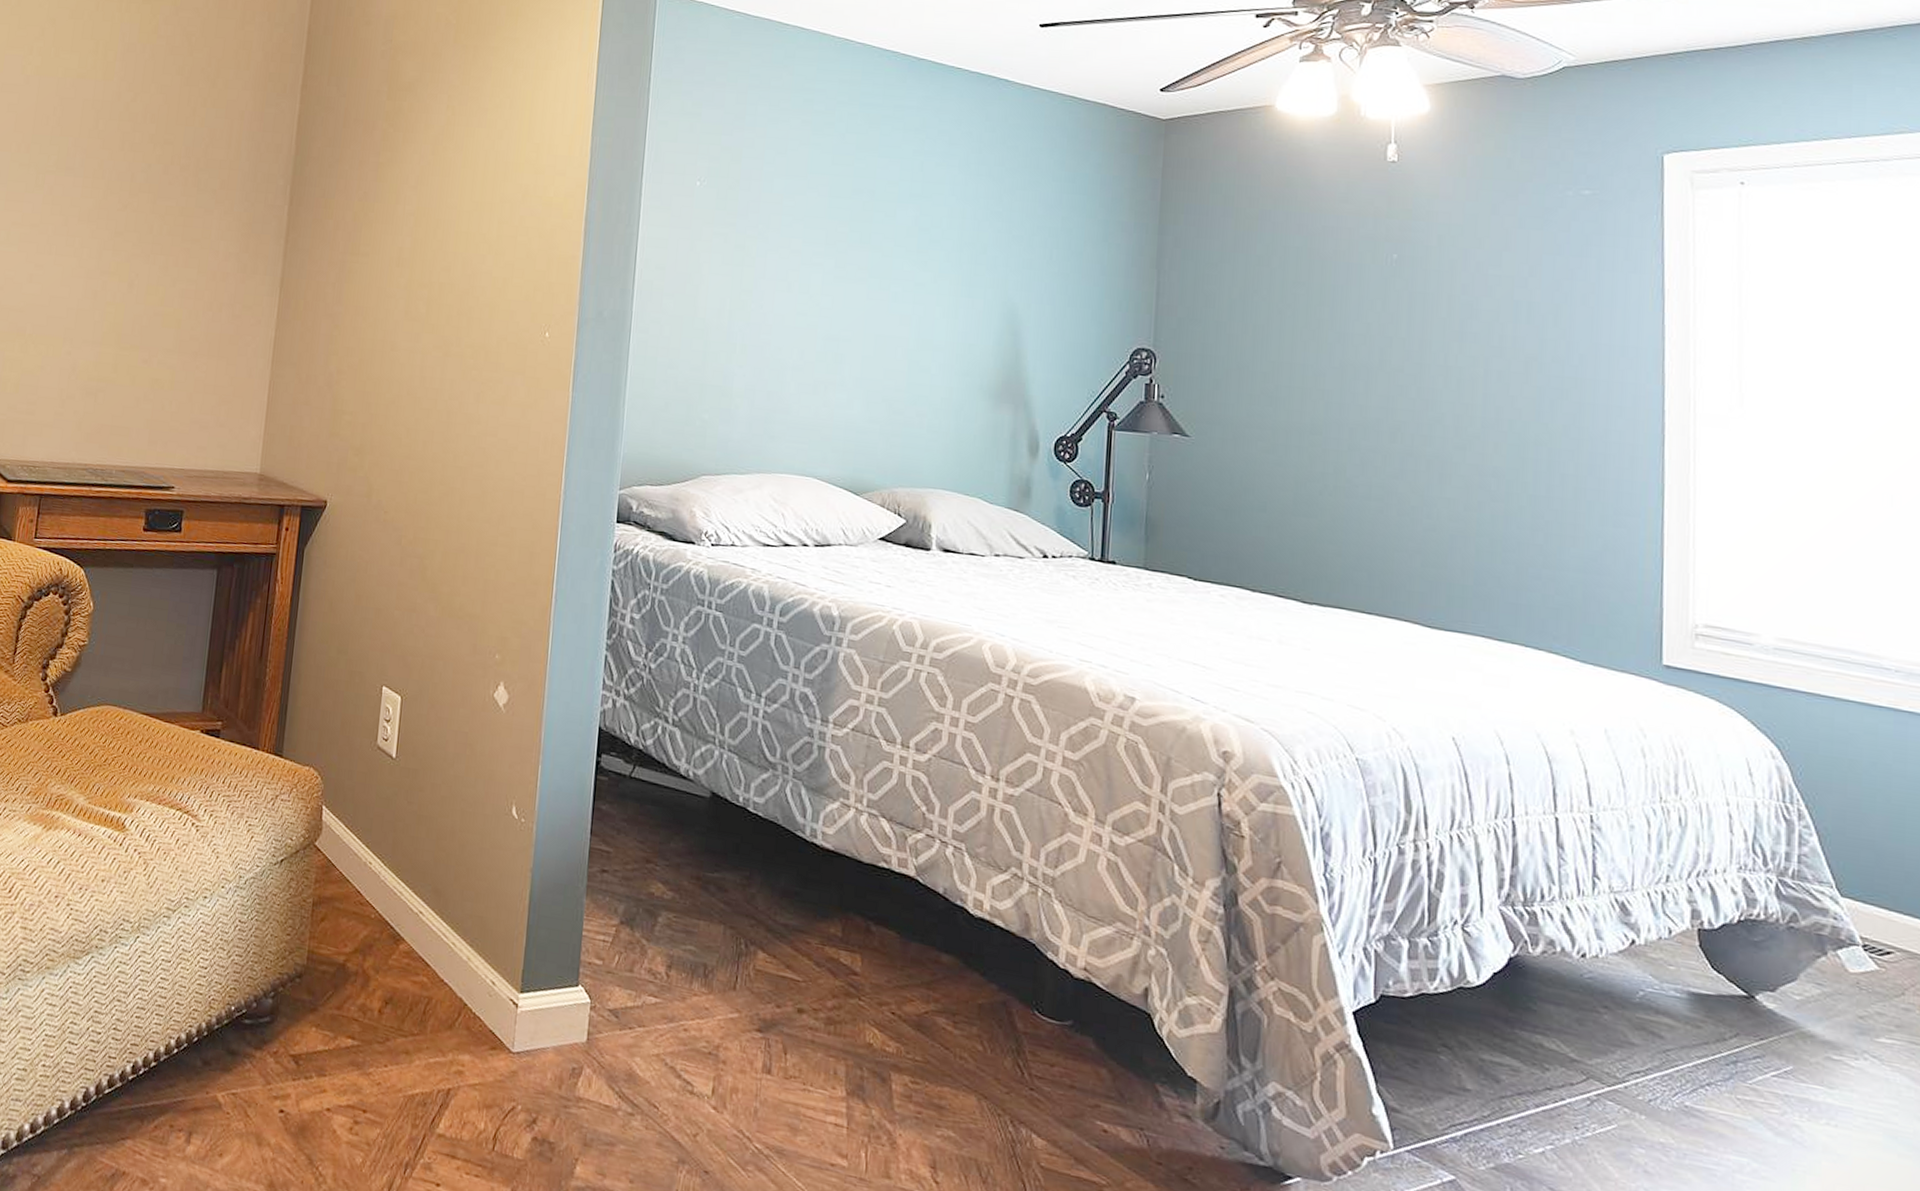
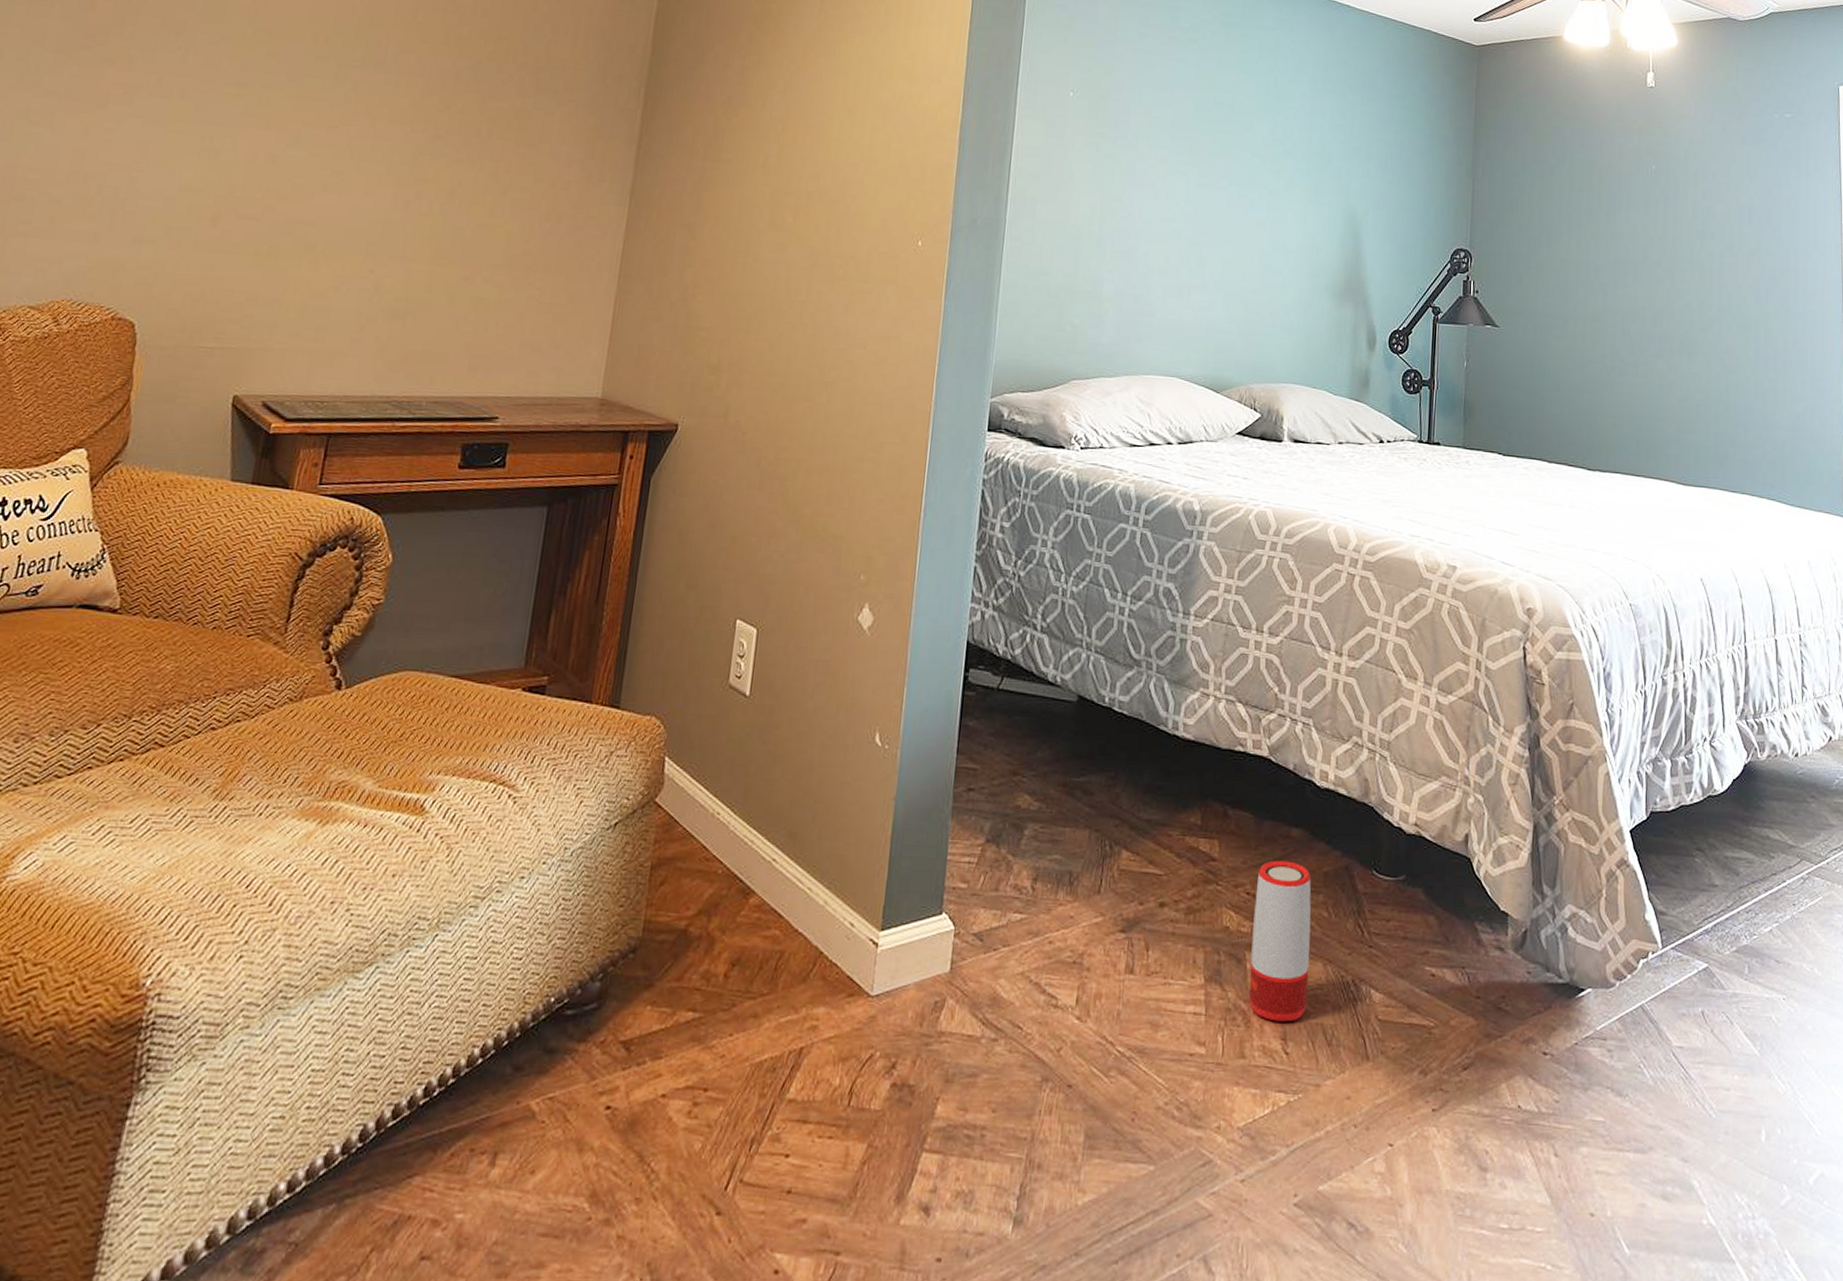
speaker: none [894,984,964,1151] -> present [1248,860,1312,1022]

